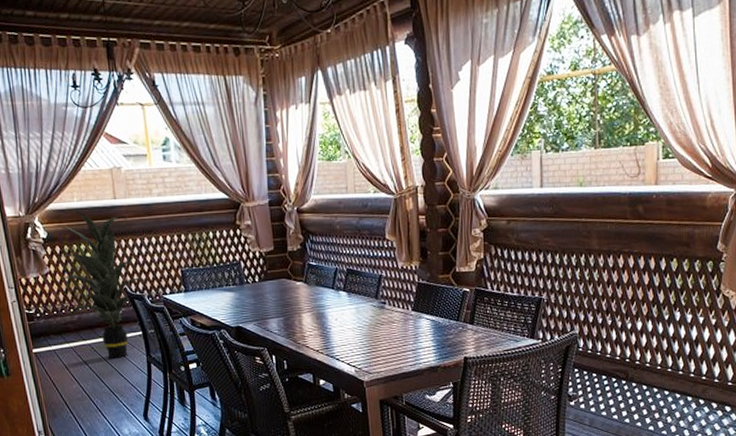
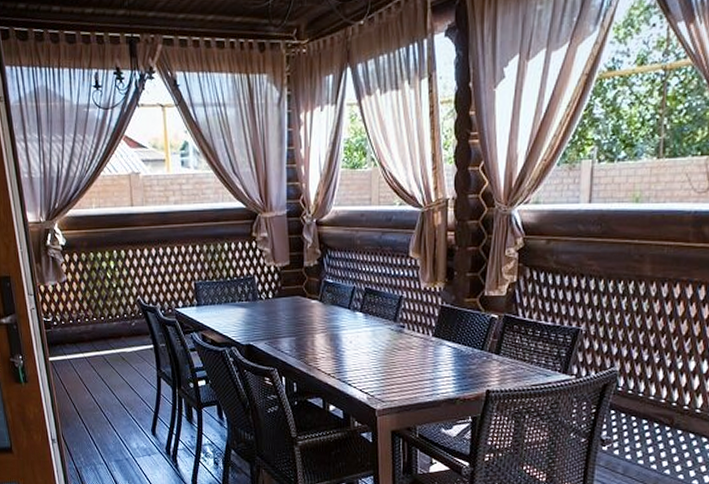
indoor plant: present [53,210,153,358] -> none [72,217,166,371]

